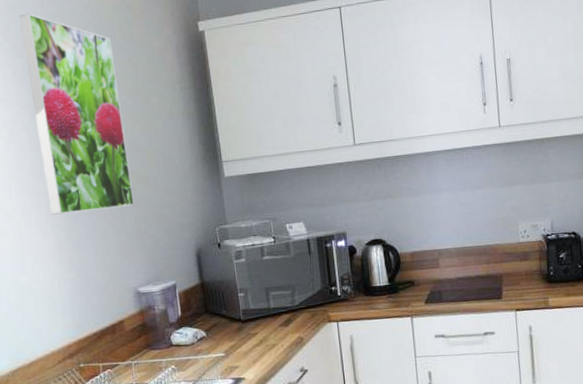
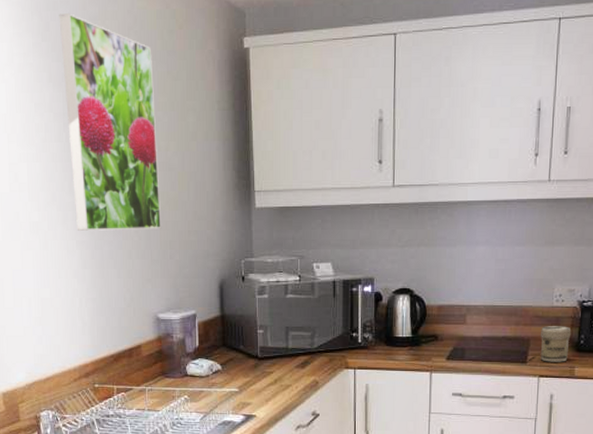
jar: none [511,260,541,296] -> present [540,326,572,362]

